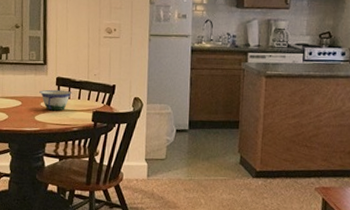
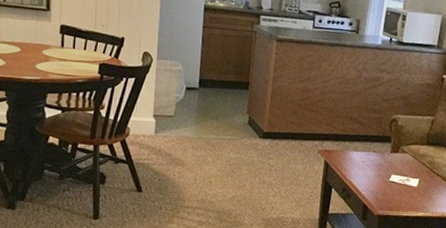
bowl: present [39,89,72,111] -> none [41,37,77,61]

